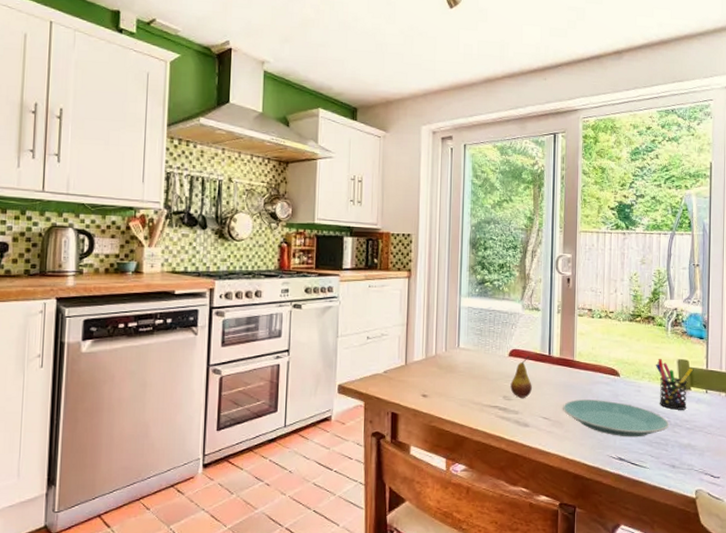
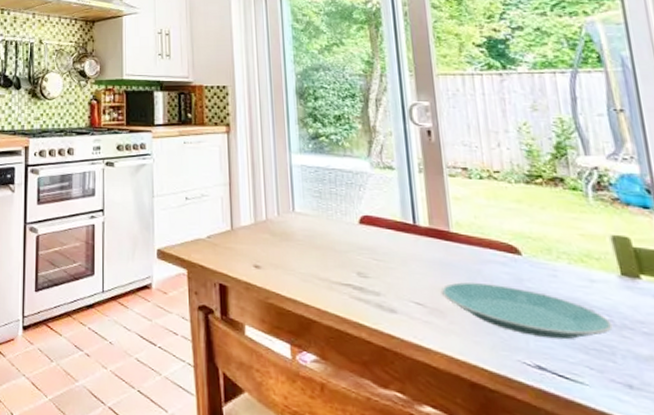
fruit: present [510,355,532,398] -> none [365,223,395,276]
pen holder: present [655,359,693,410] -> none [575,234,639,307]

